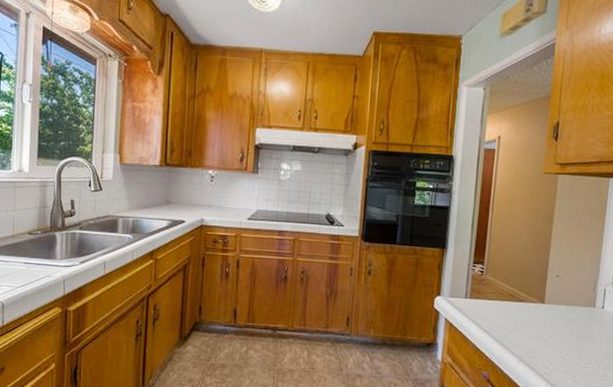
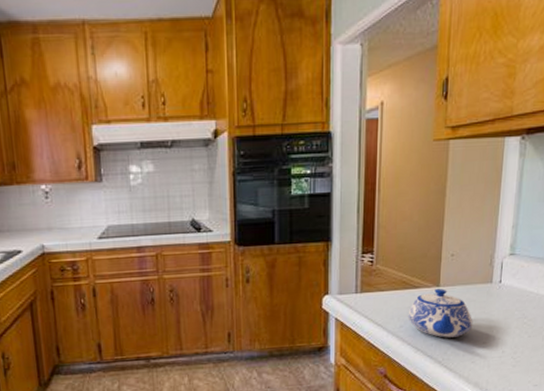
teapot: none [513,305,576,354] -> present [409,289,473,338]

